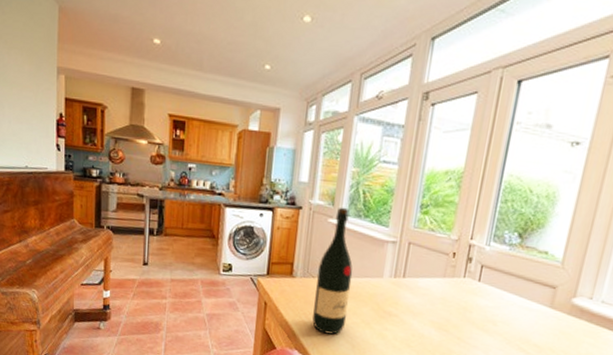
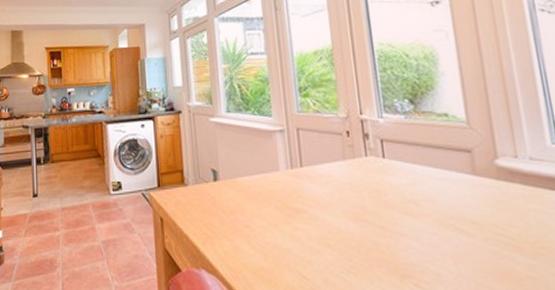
wine bottle: present [312,207,353,335] -> none [209,104,252,245]

